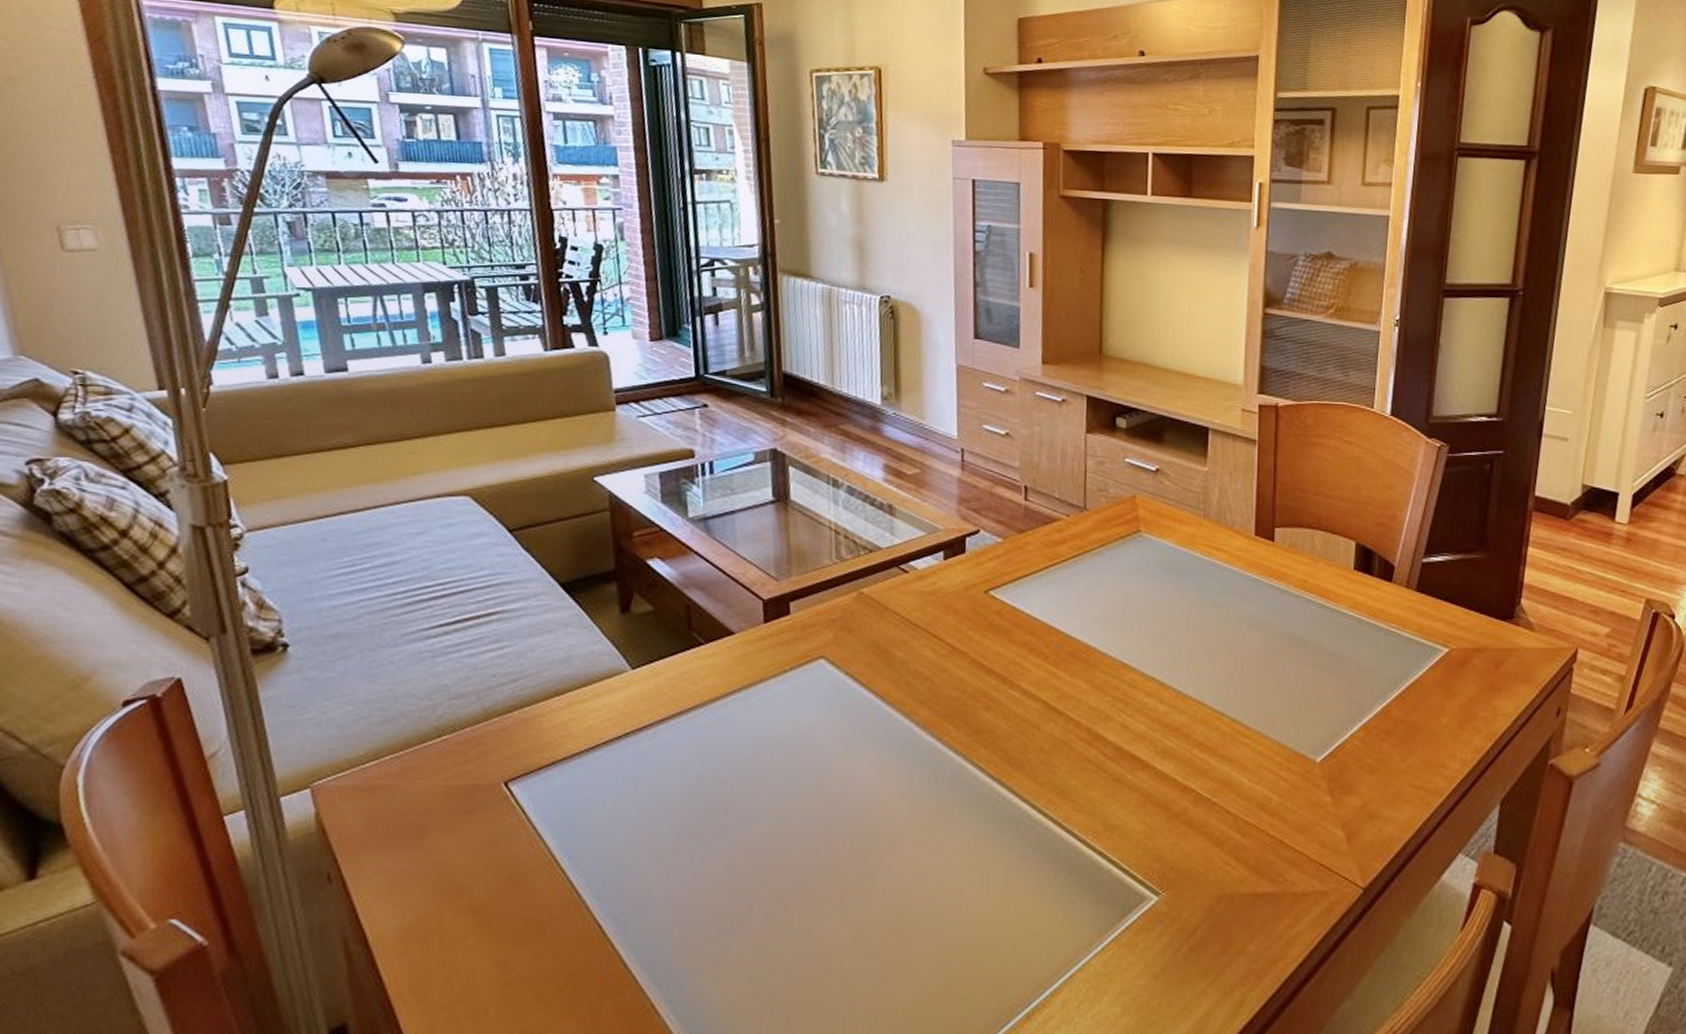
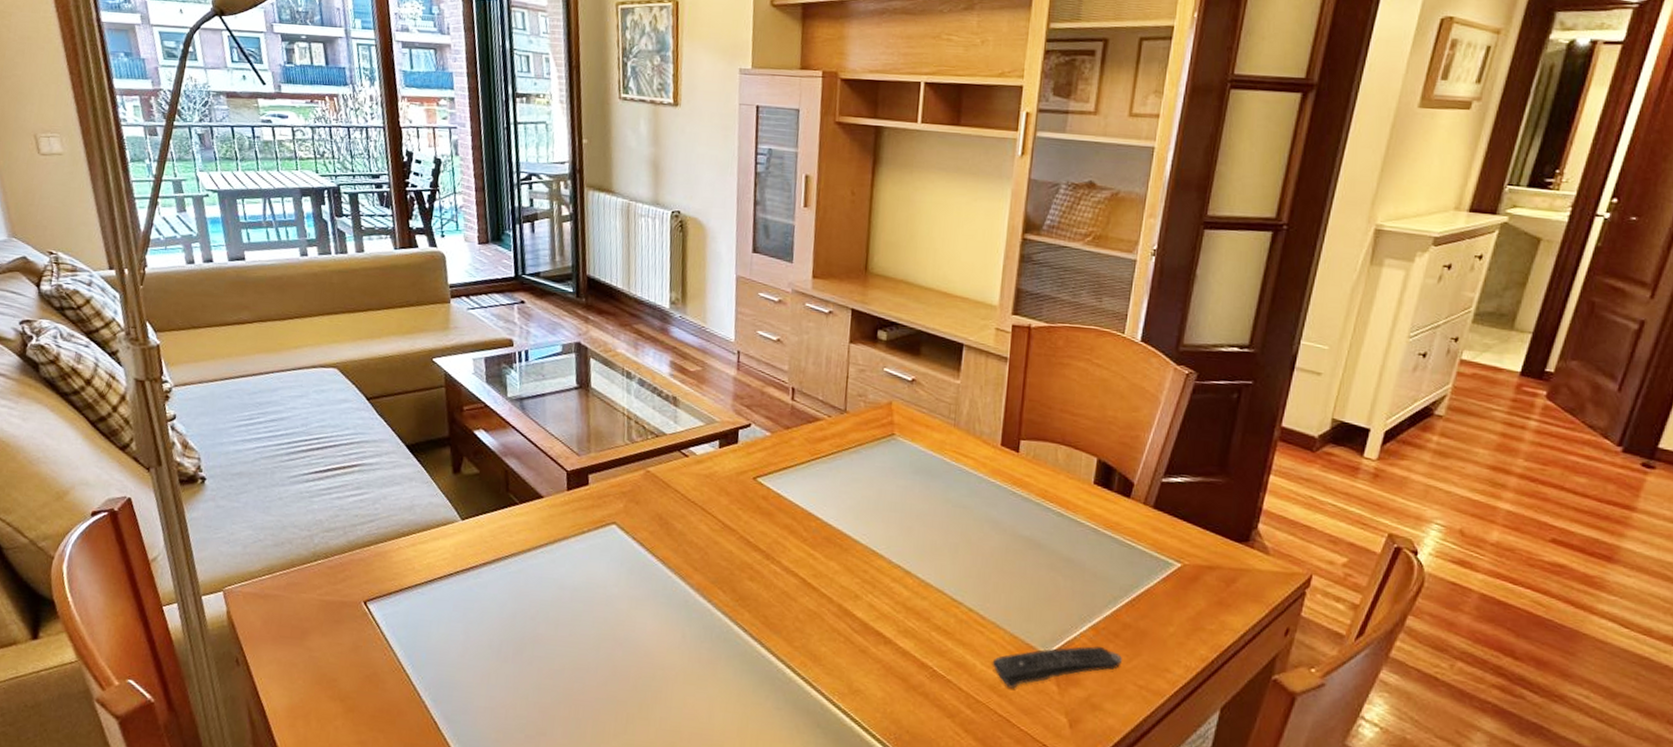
remote control: none [1260,748,1396,805] -> present [992,646,1122,689]

